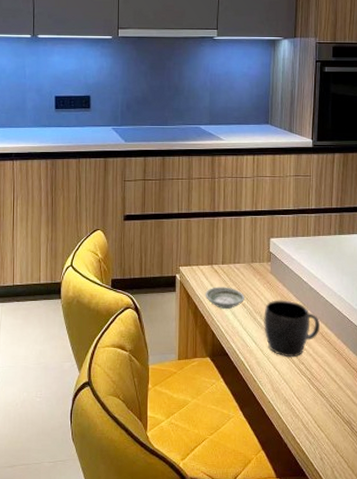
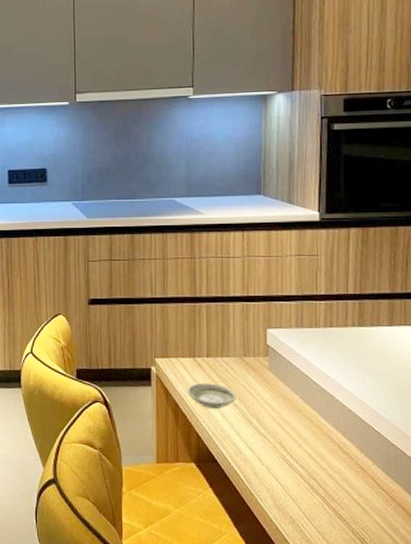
mug: present [263,300,321,358] -> none [260,401,337,471]

